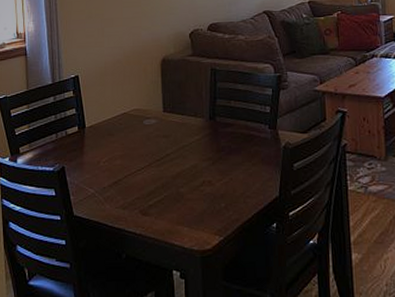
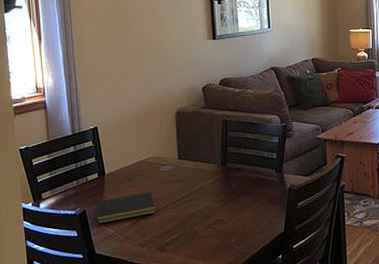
notepad: none [74,148,139,183] -> present [95,192,156,224]

